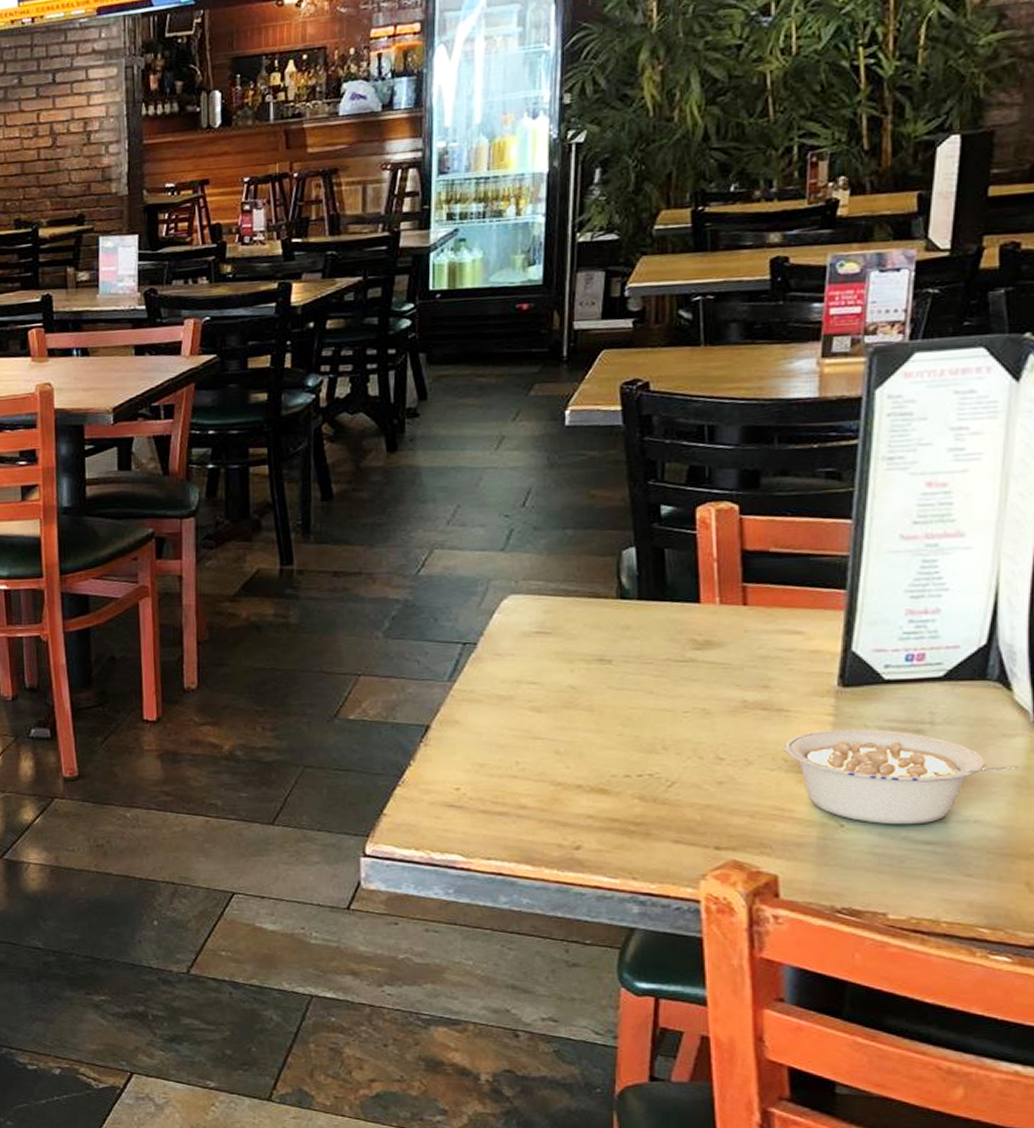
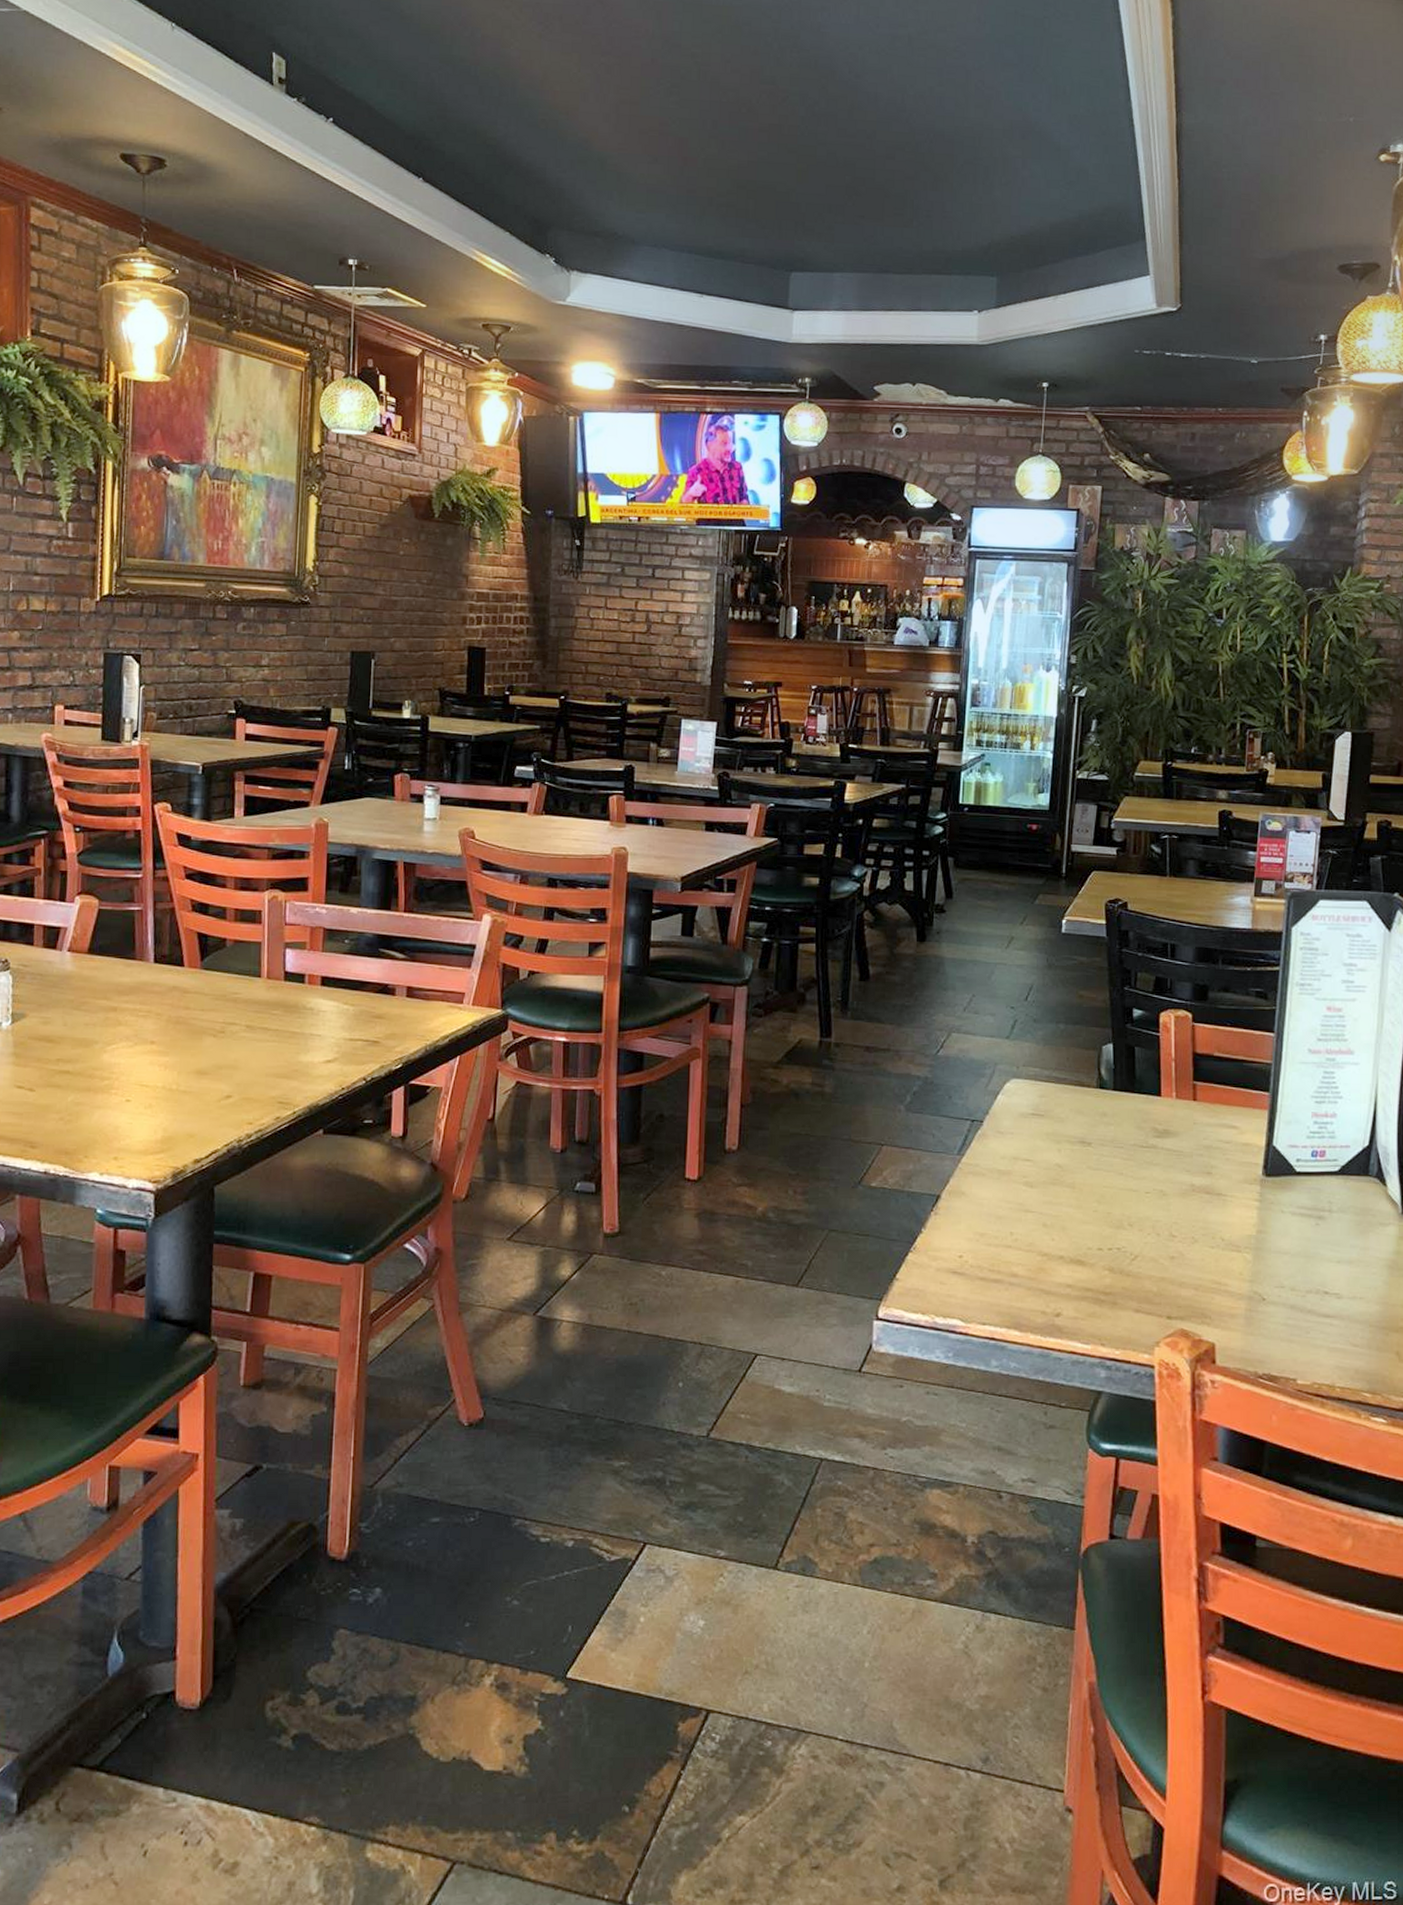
legume: present [784,728,1019,825] -> none [1222,1213,1391,1300]

